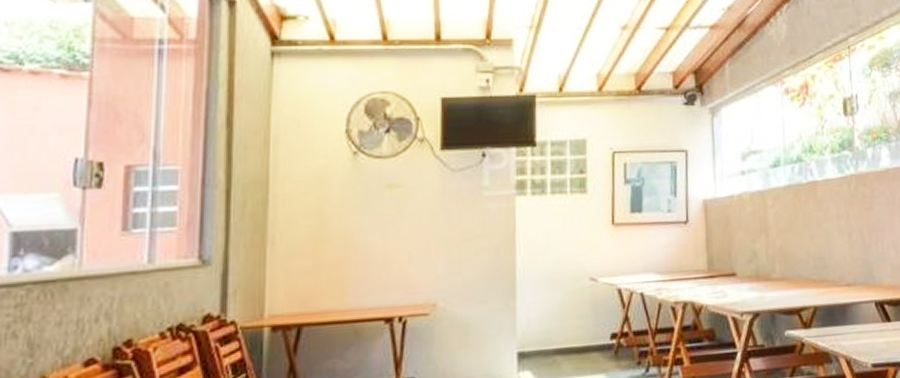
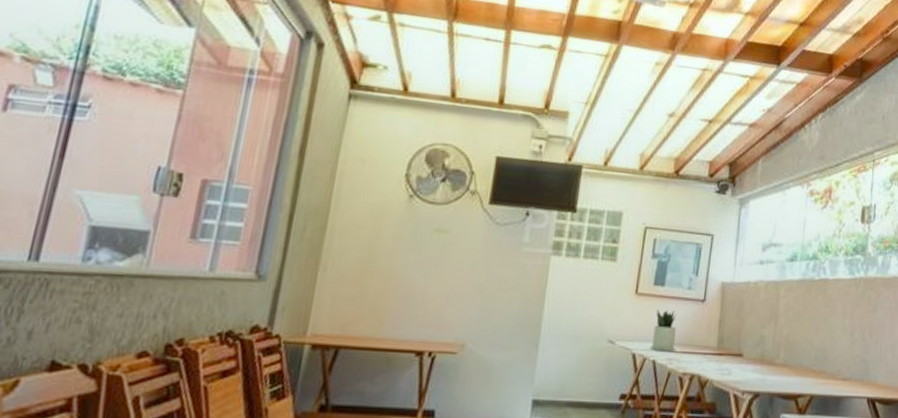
planter: none [635,237,664,283] -> present [649,309,677,352]

